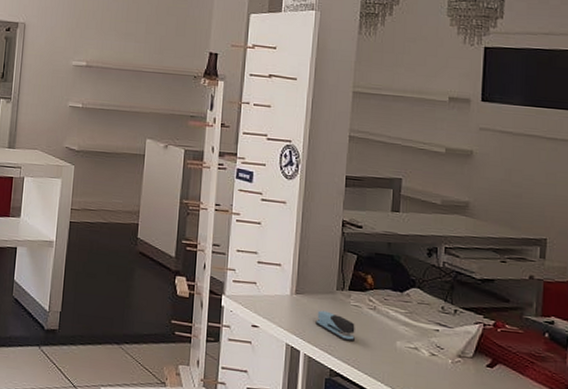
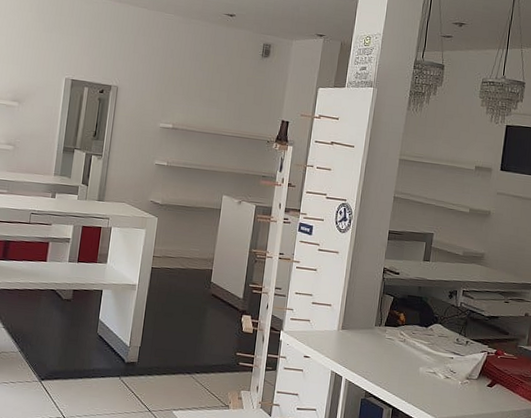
stapler: present [315,310,355,342] -> none [356,343,388,368]

